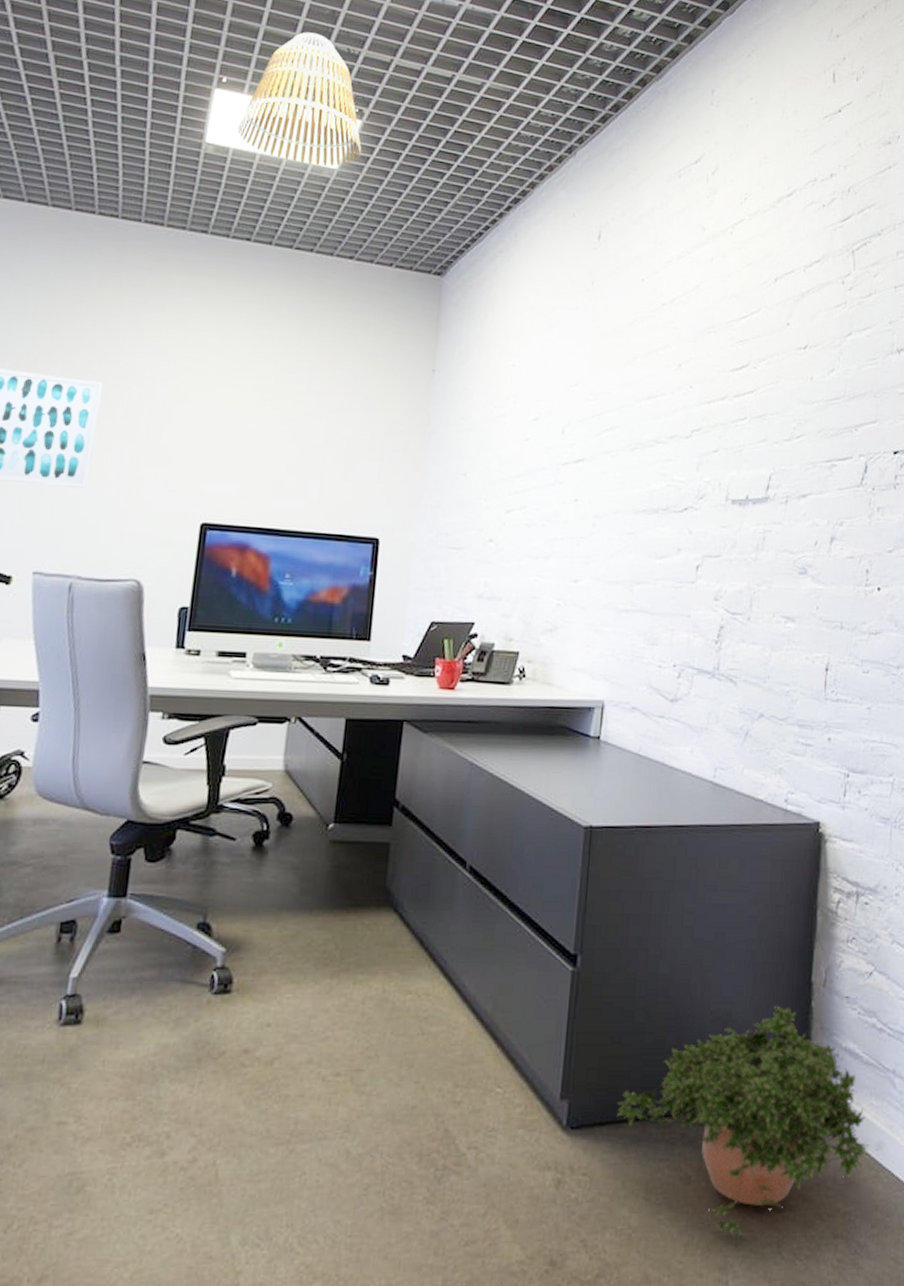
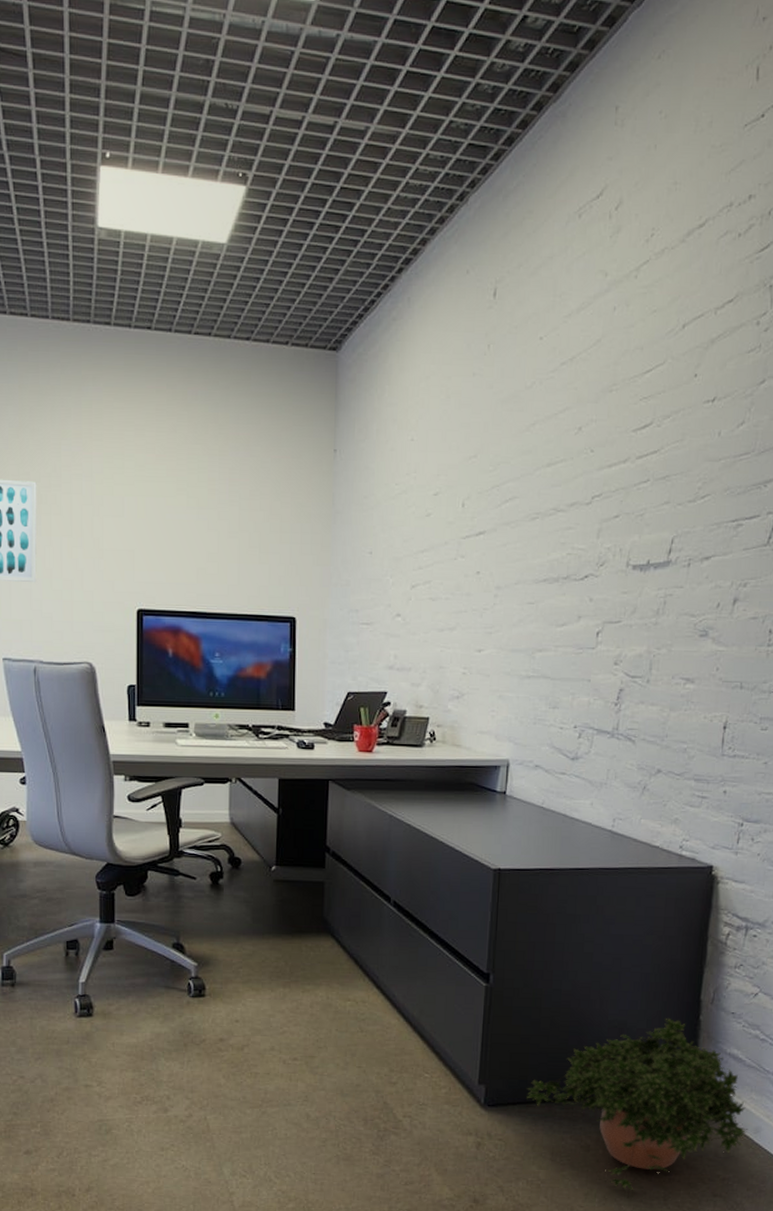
lamp shade: present [237,32,362,167] -> none [126,89,249,242]

